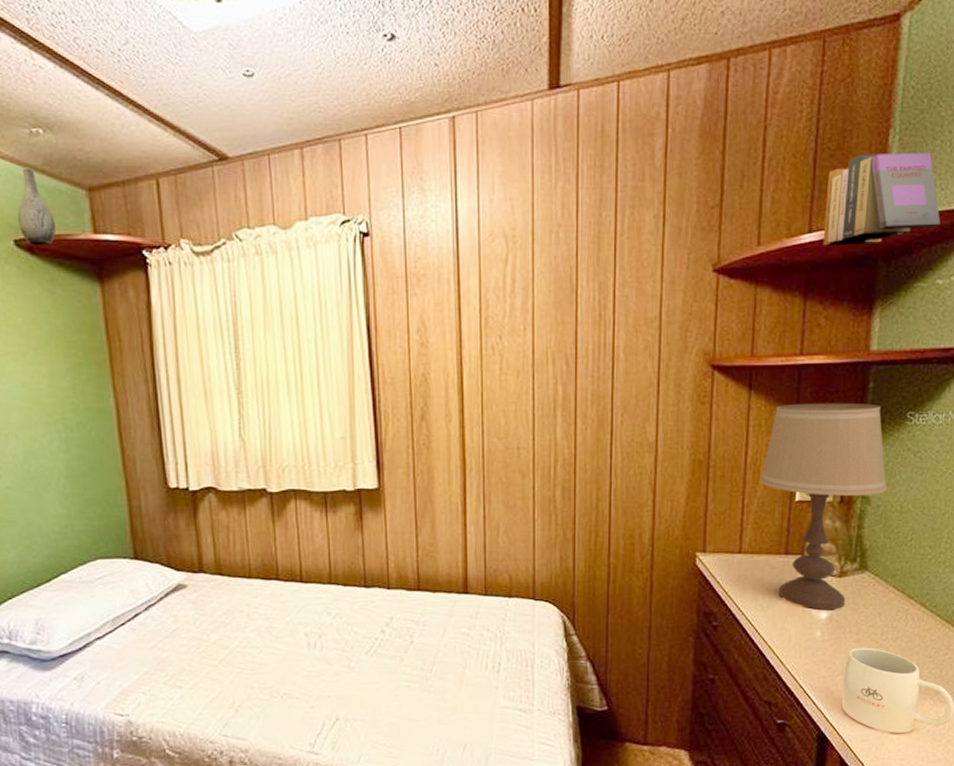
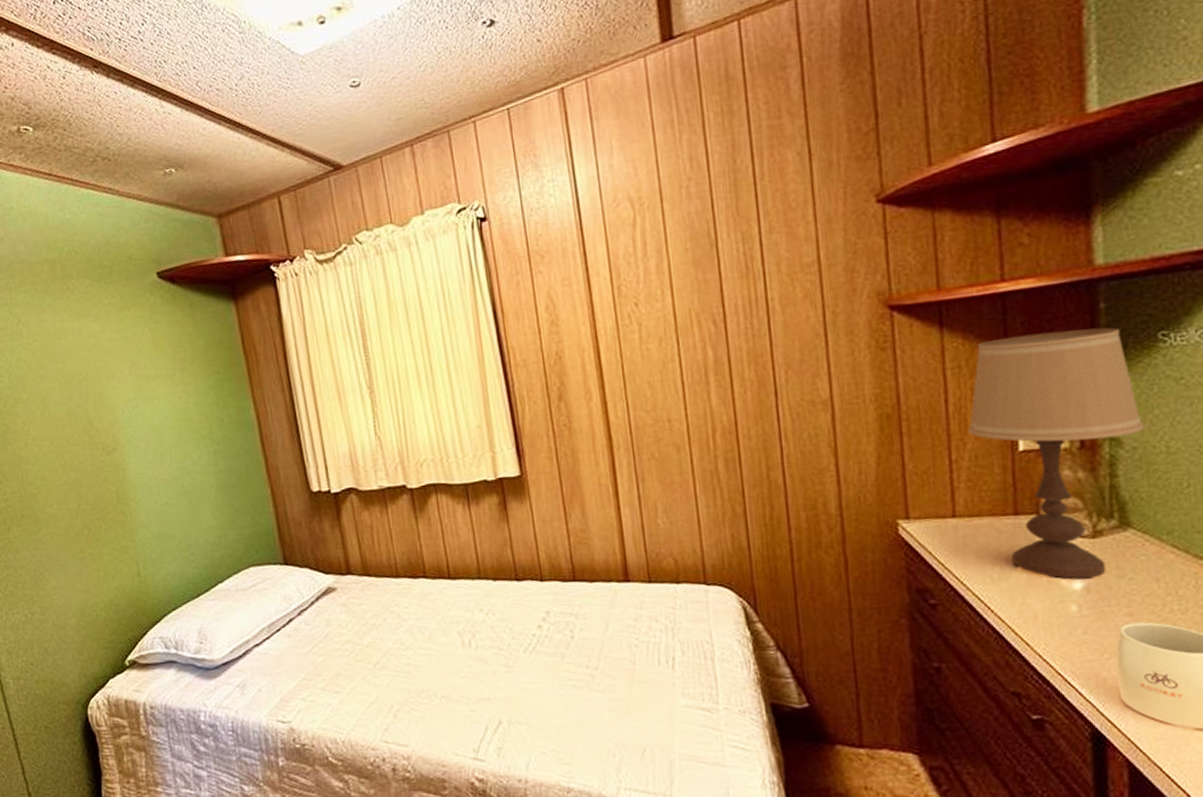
vase: present [17,167,56,245] -> none [158,204,192,275]
books: present [823,152,941,246] -> none [1008,27,1169,155]

